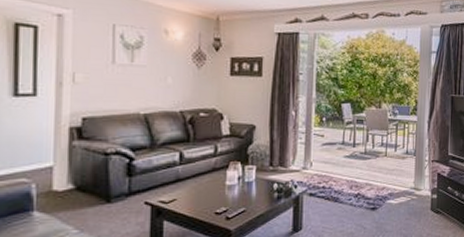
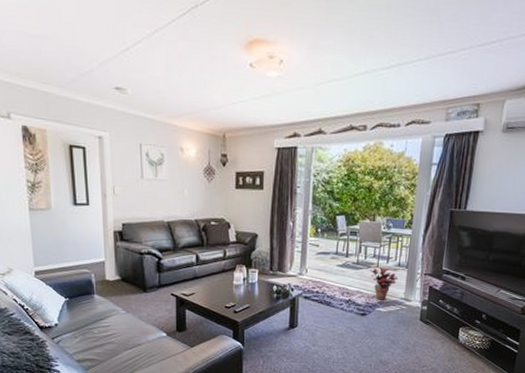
potted plant: none [378,157,407,191] -> present [370,268,398,300]

